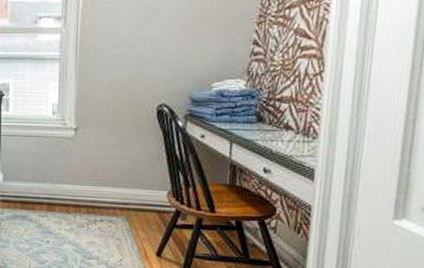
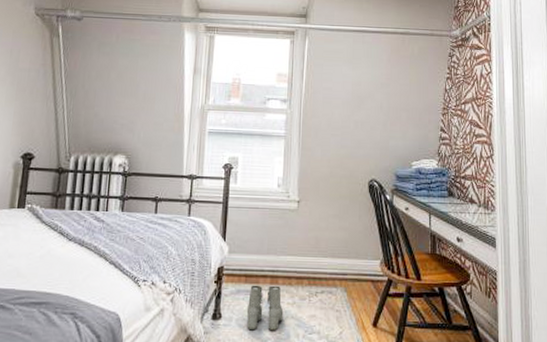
boots: none [23,211,61,255] -> present [246,285,284,331]

